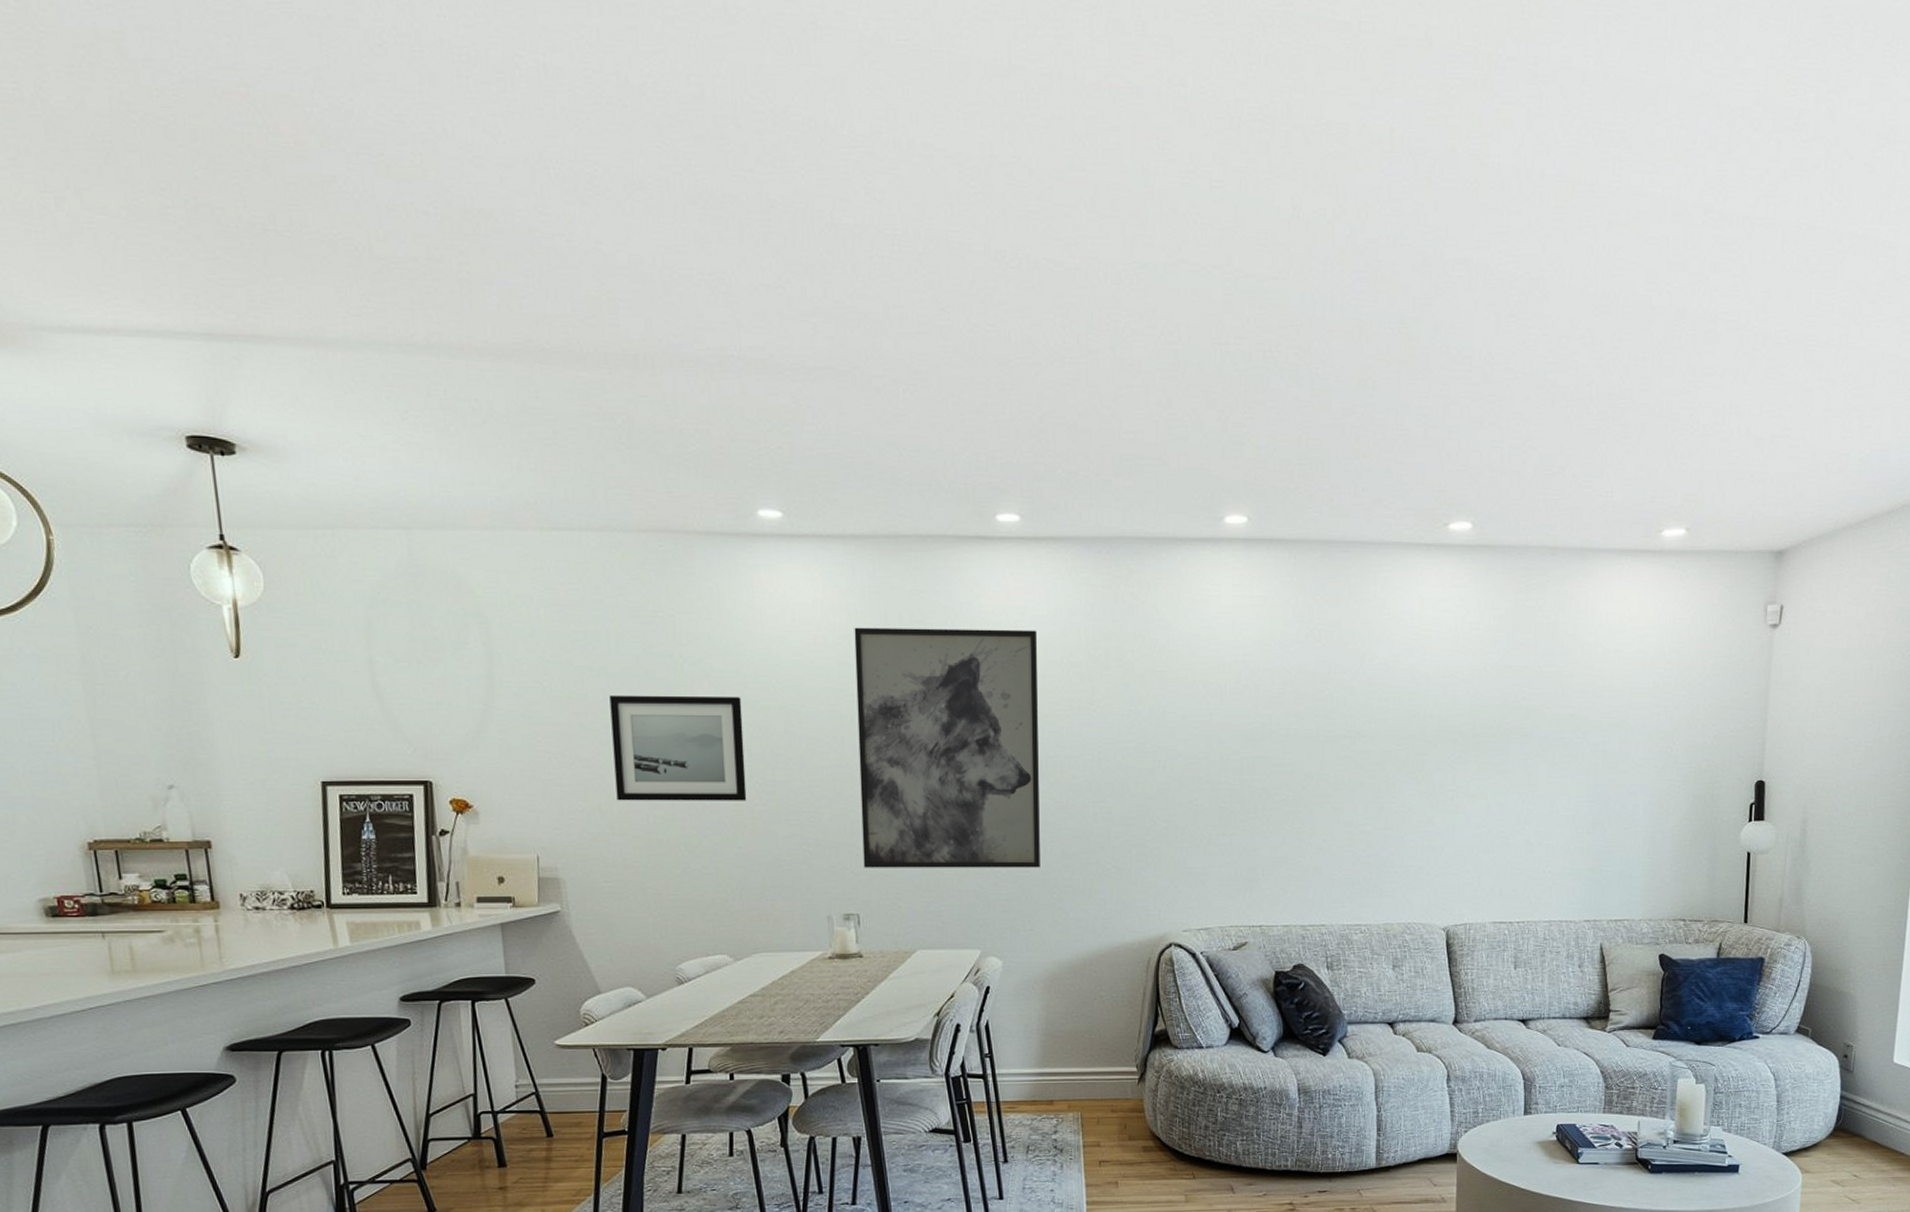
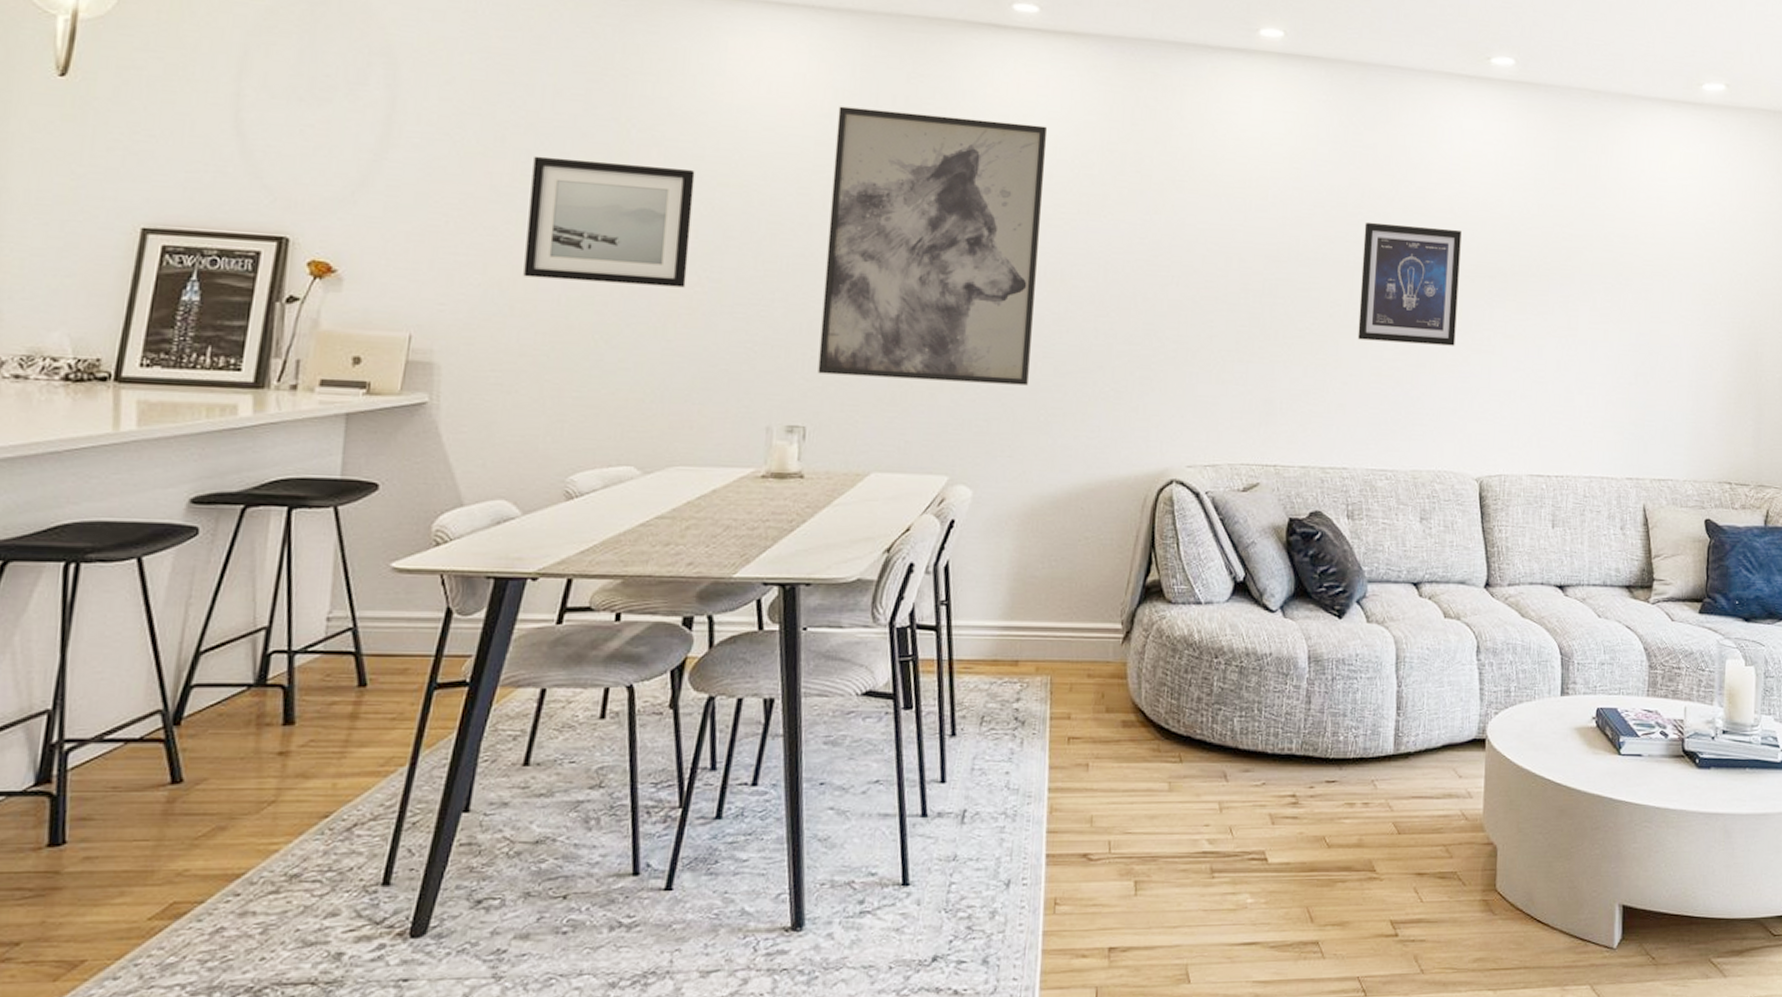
wall art: none [1330,696,1424,808] -> present [1357,222,1462,346]

